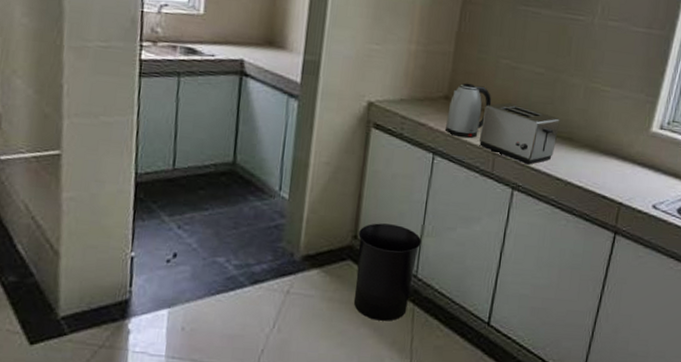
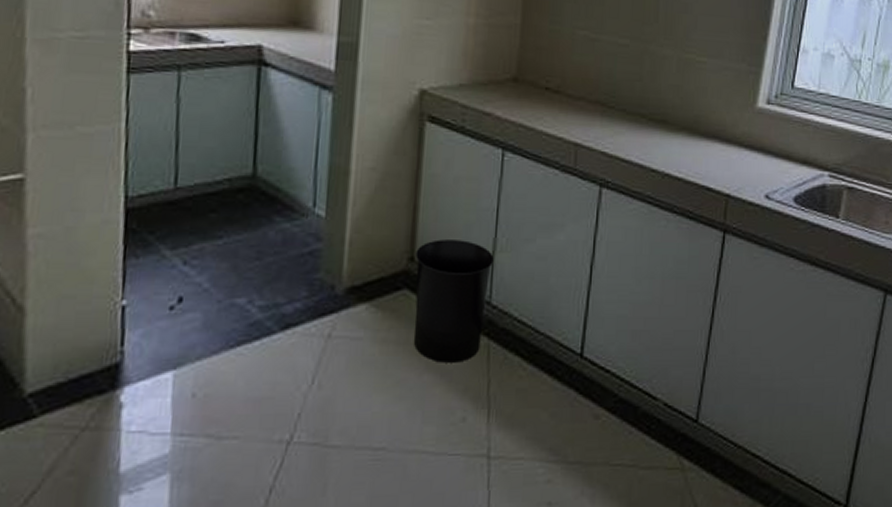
kettle: present [445,82,492,138] -> none [516,60,570,128]
toaster: present [479,102,560,165] -> none [558,81,651,155]

